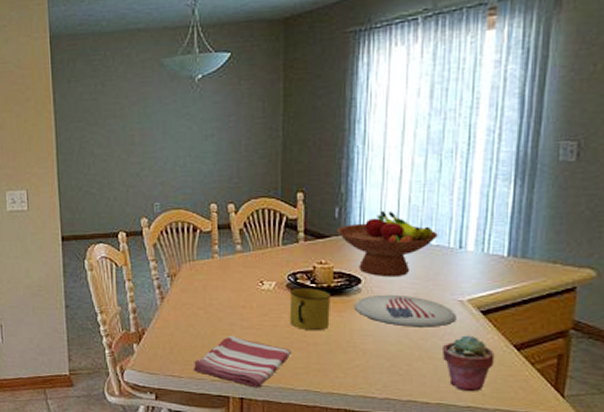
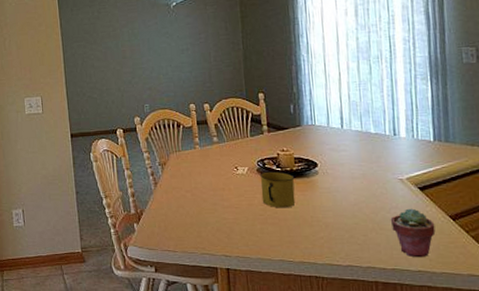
dish towel: present [193,335,292,388] -> none [185,213,267,259]
fruit bowl: present [337,210,438,276] -> none [294,106,375,160]
plate: present [353,294,457,327] -> none [313,175,399,203]

